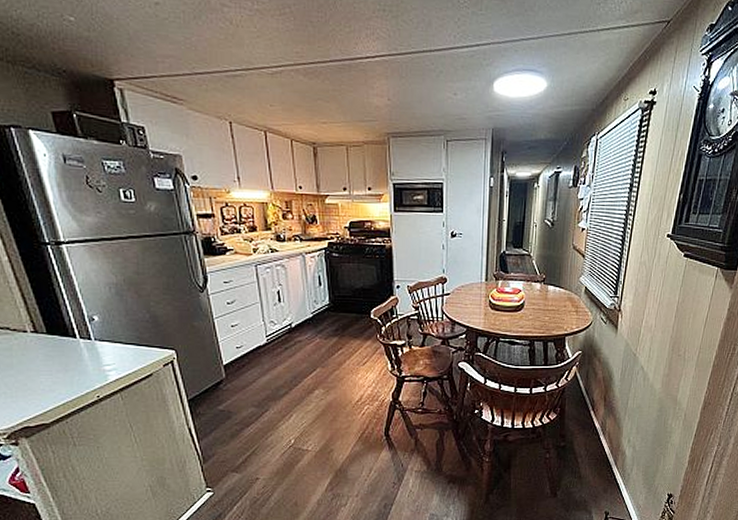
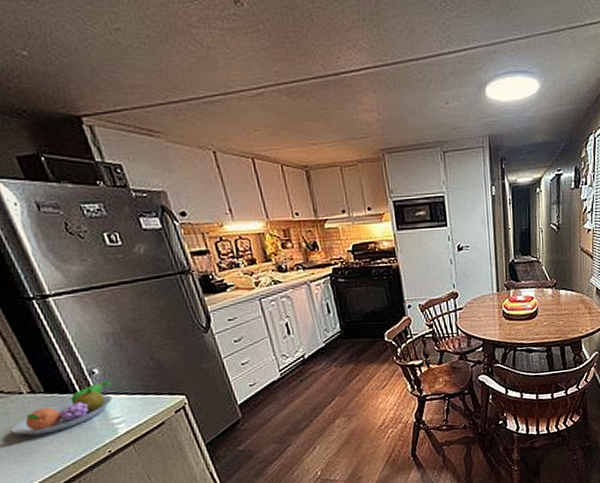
fruit bowl: none [12,329,108,373] -> present [11,381,112,436]

